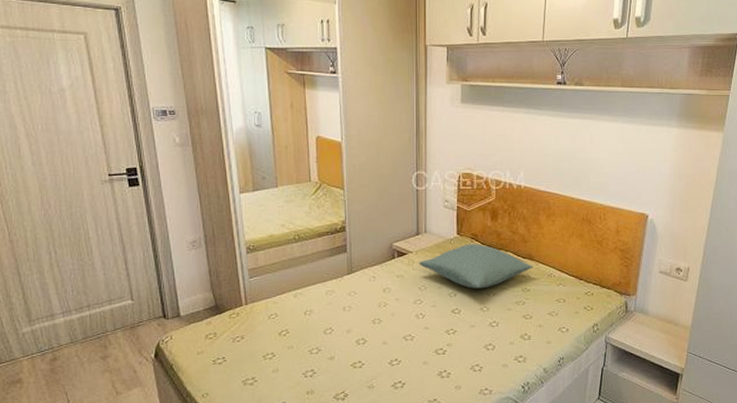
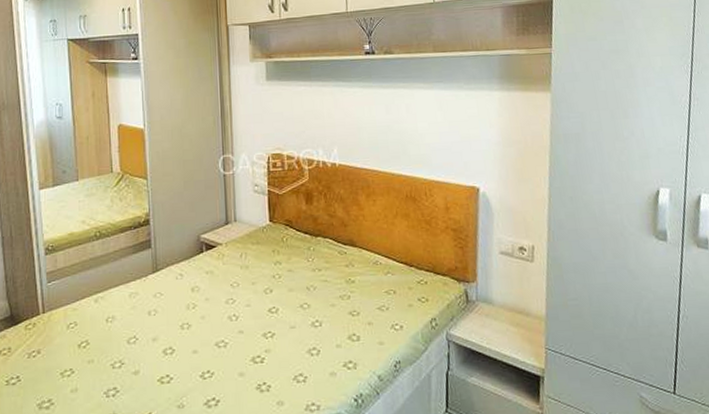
pillow: present [418,244,533,289] -> none [229,231,356,283]

